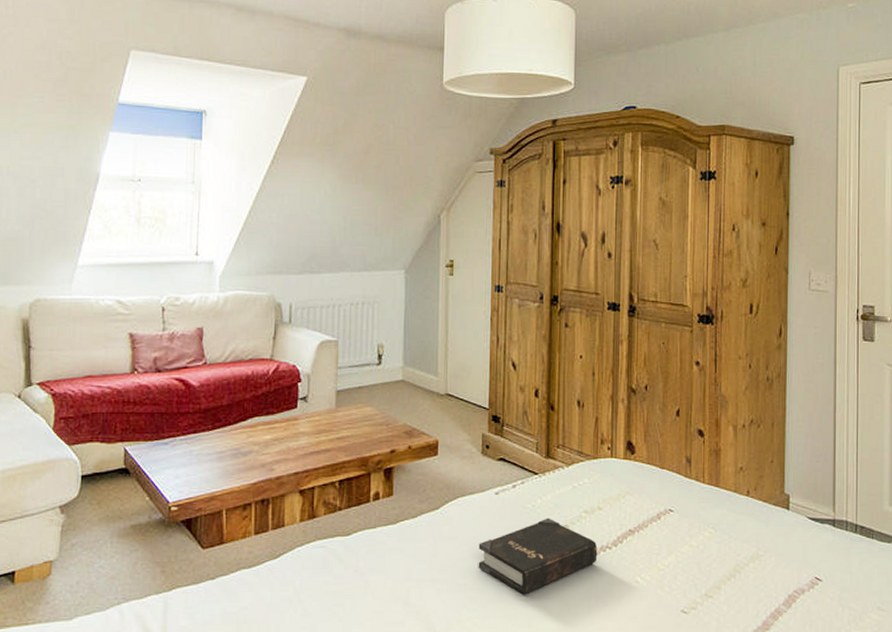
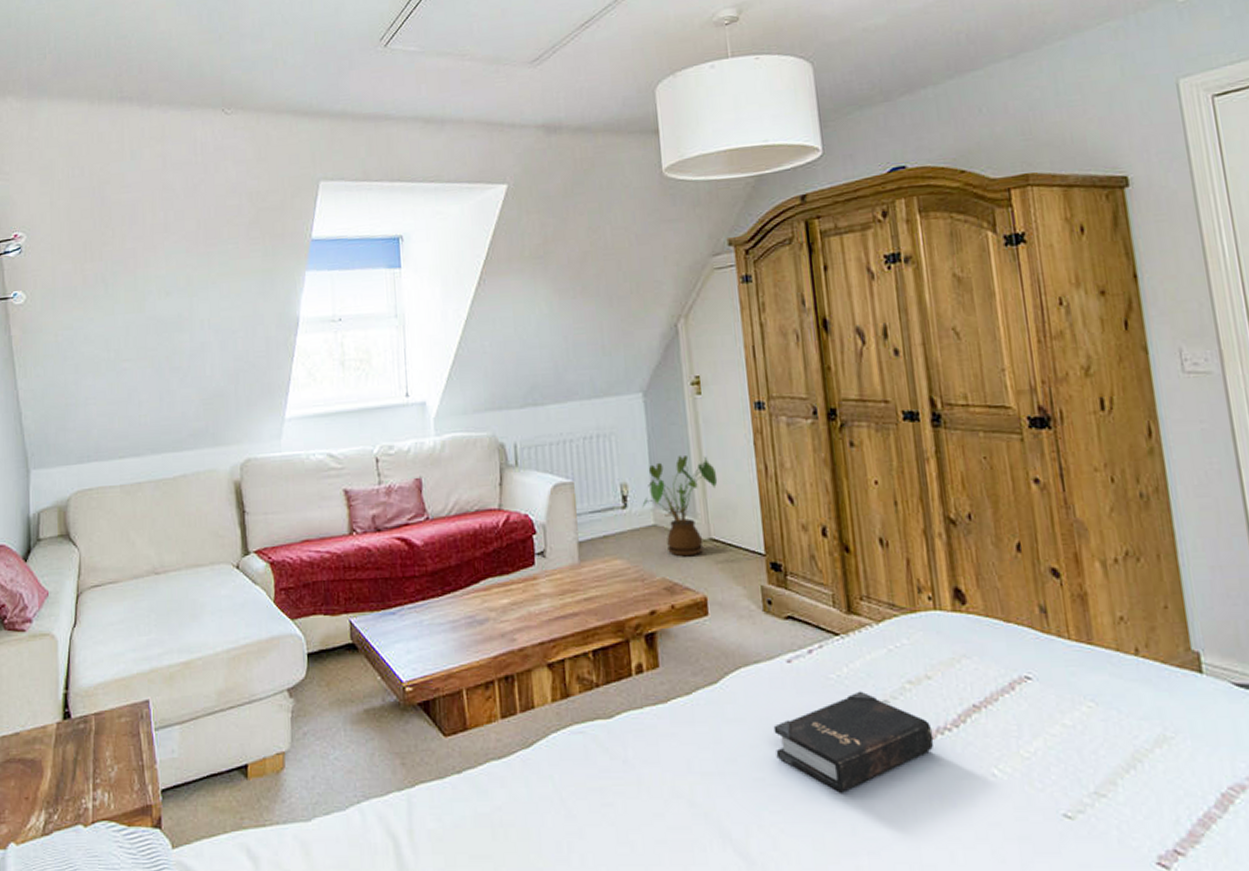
house plant: none [394,325,458,407] -> present [642,456,718,557]

